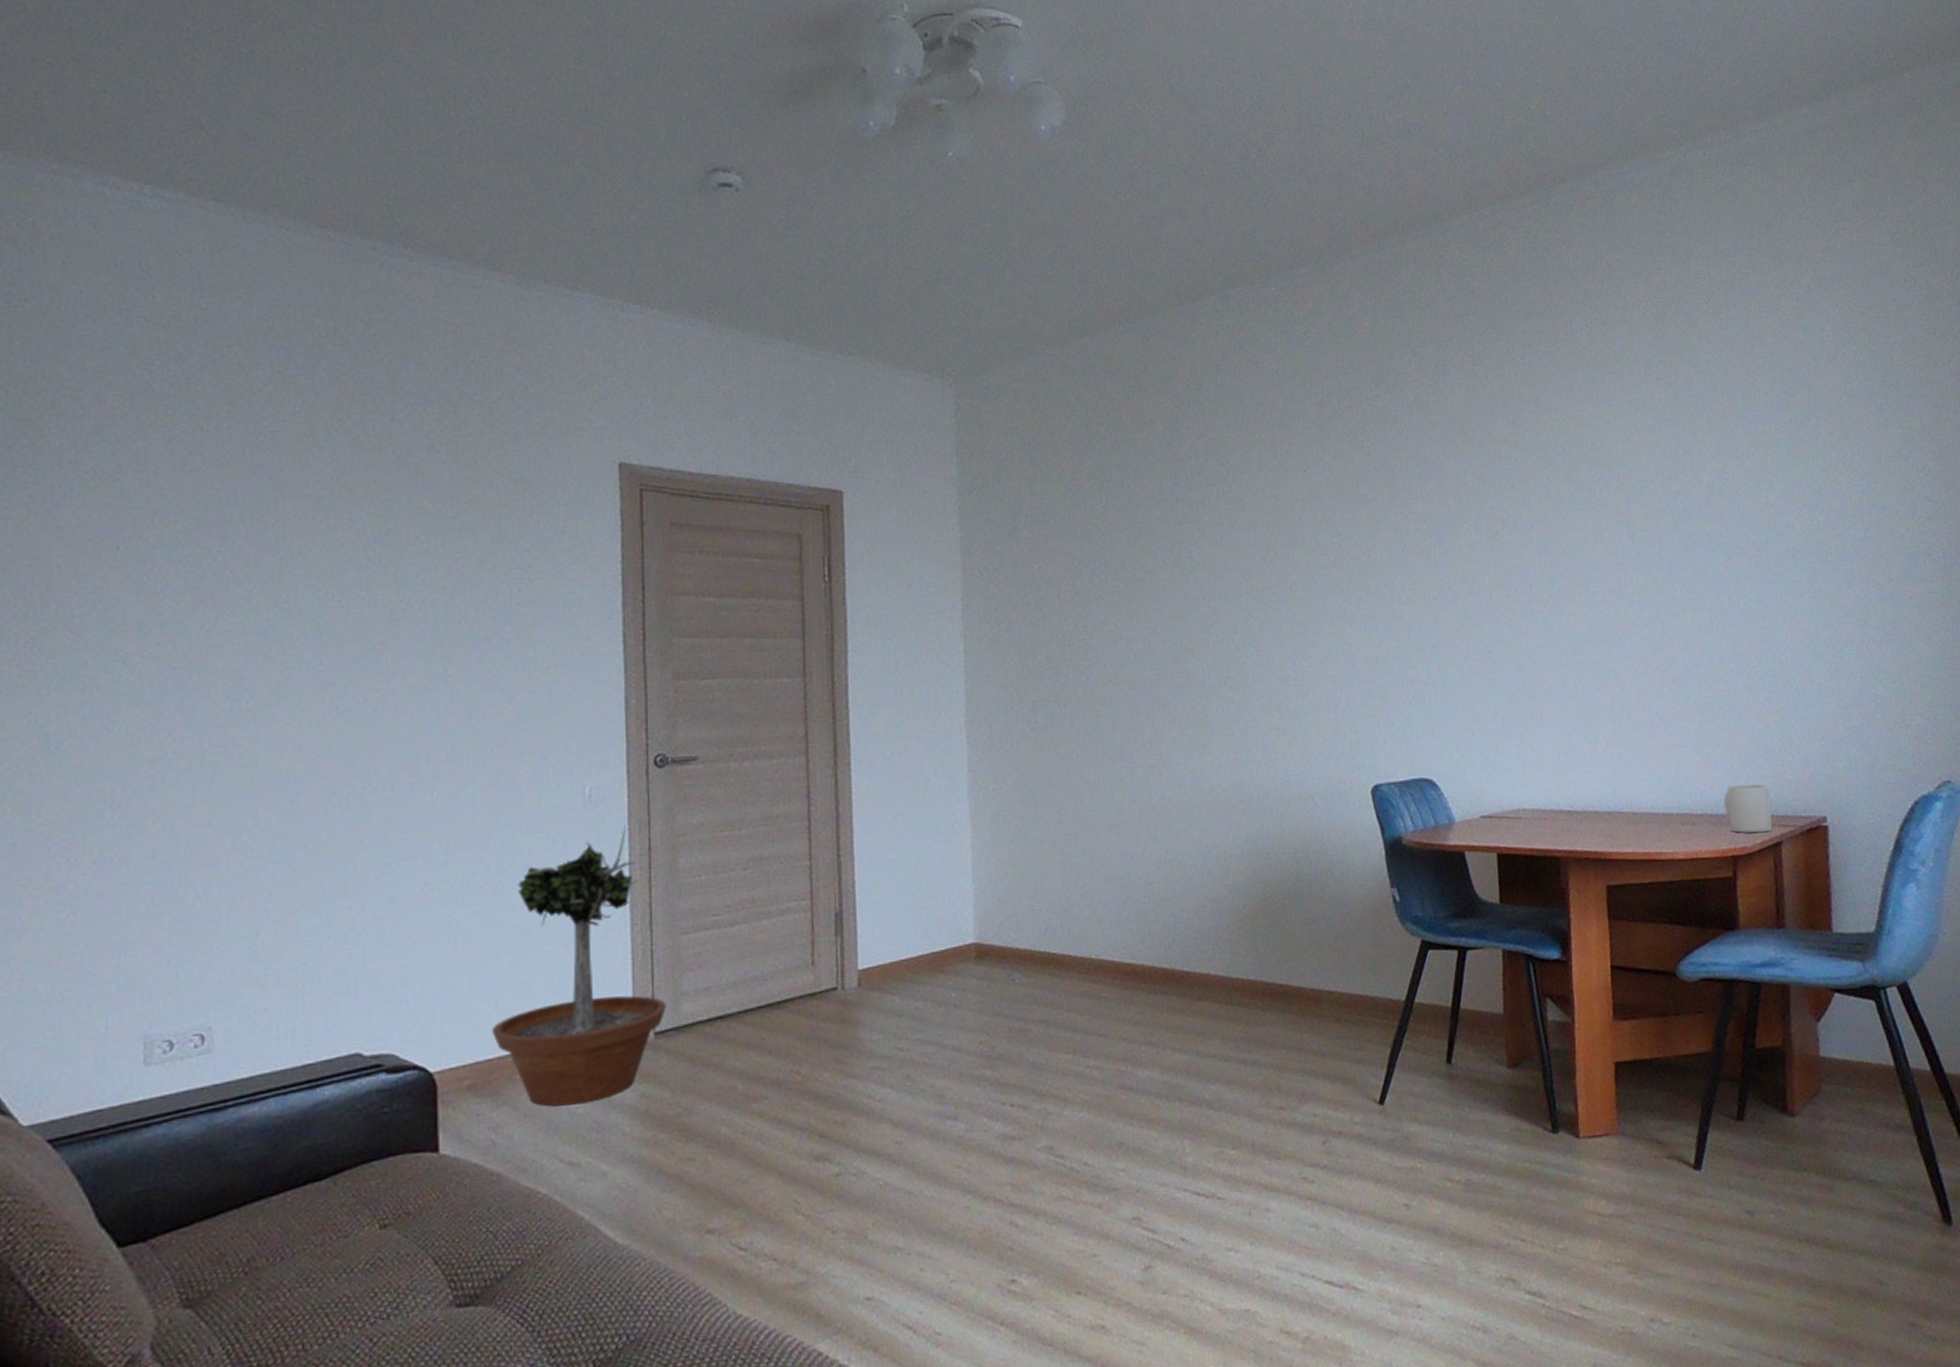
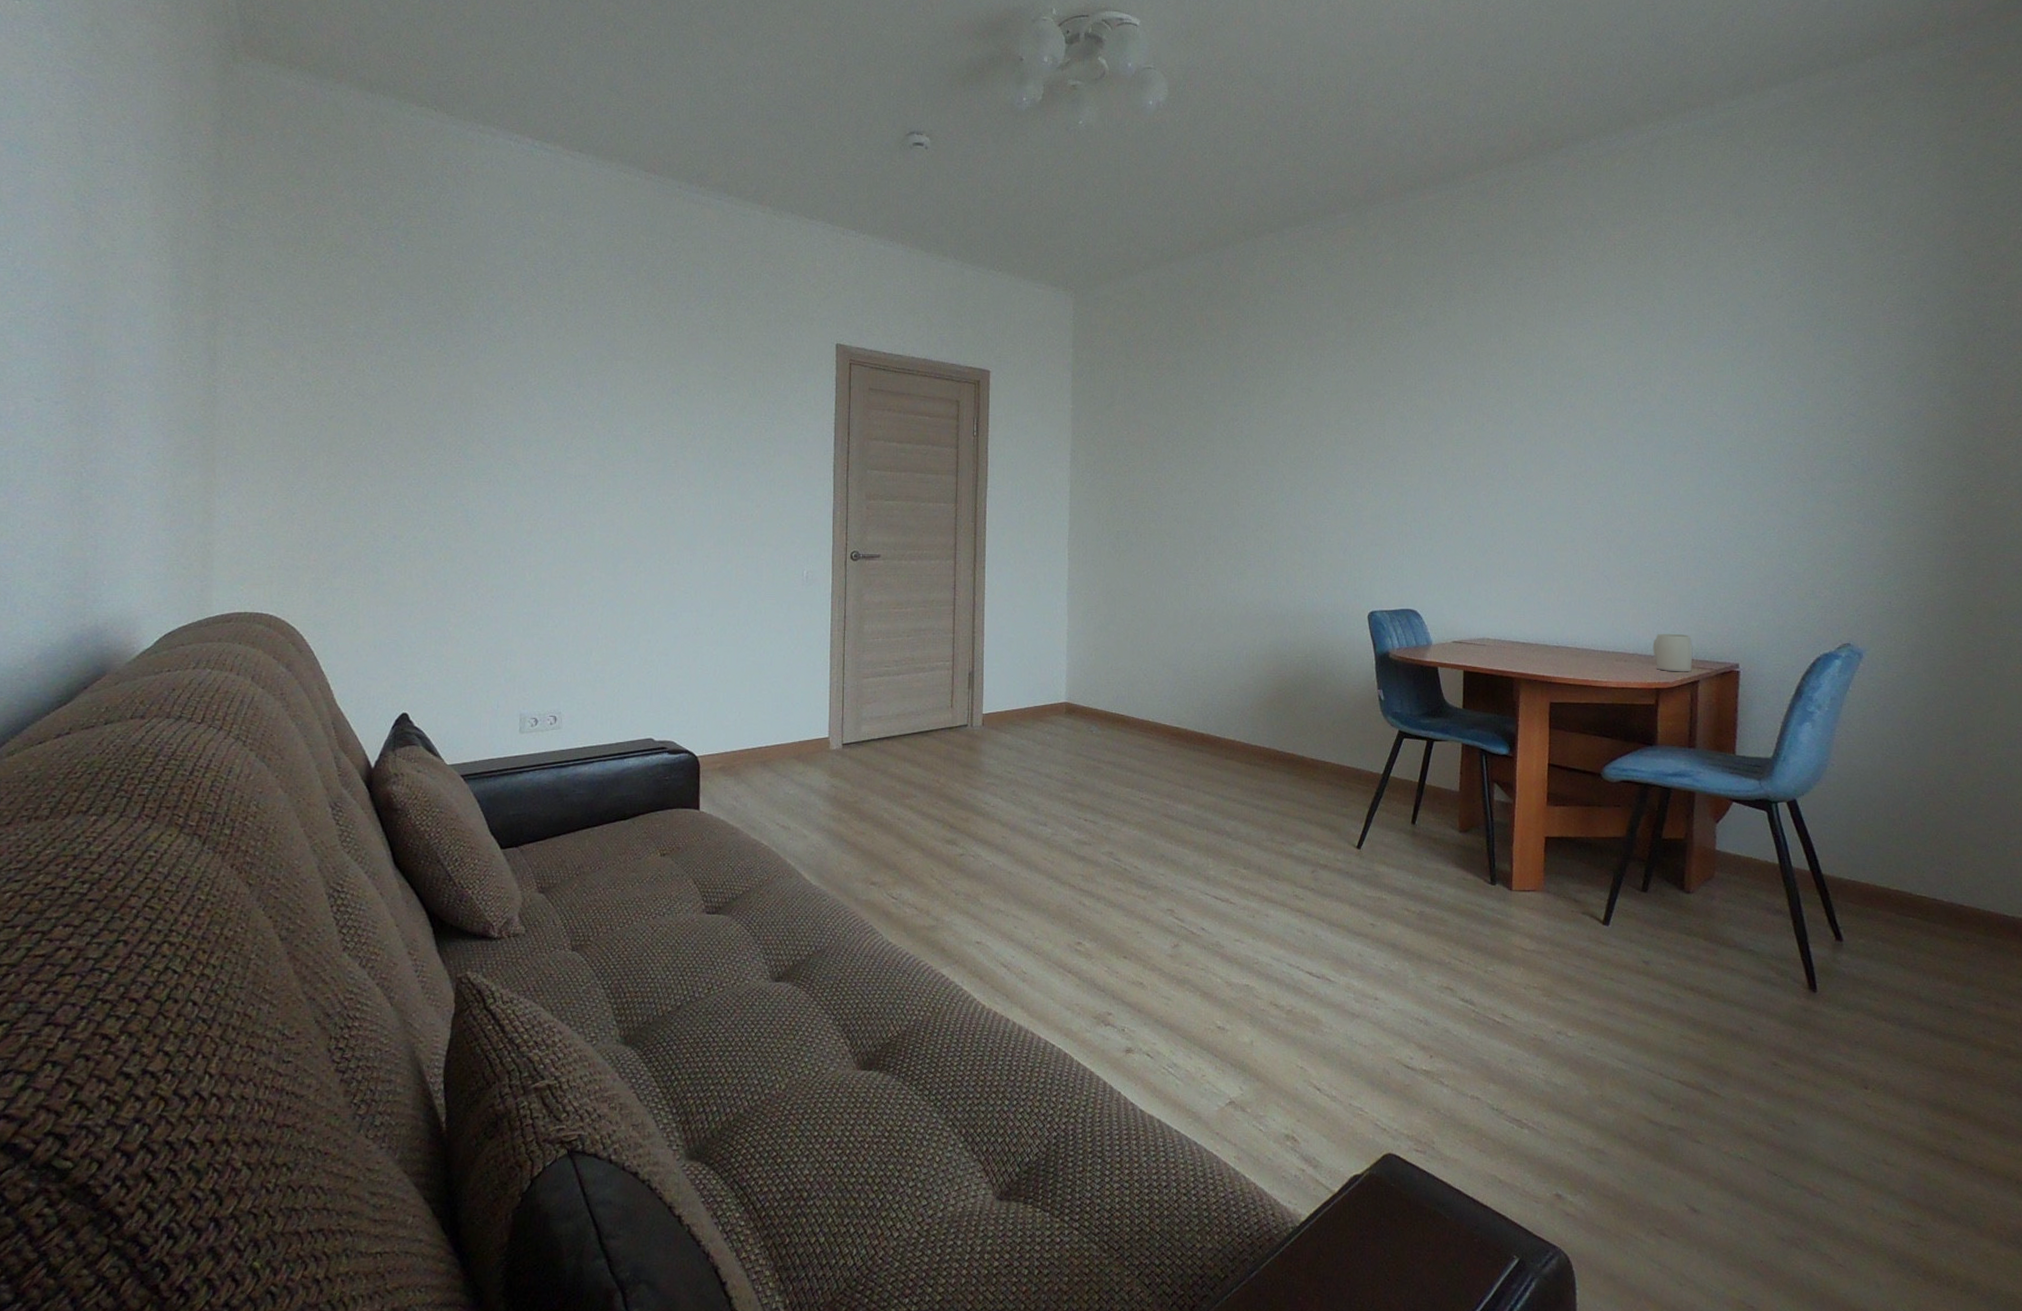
potted tree: present [491,826,666,1107] -> none [736,599,851,787]

